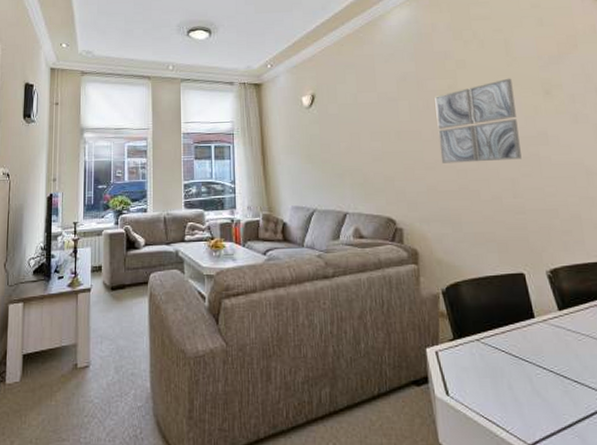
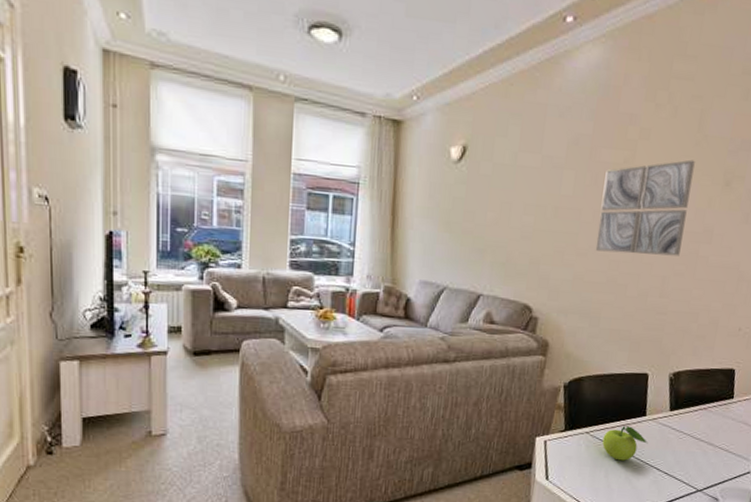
fruit: none [495,330,546,369] -> present [602,426,648,461]

